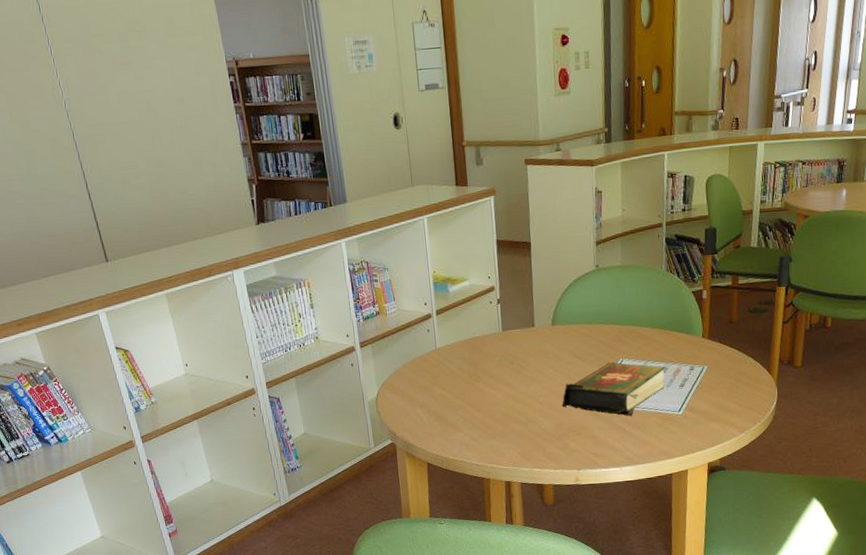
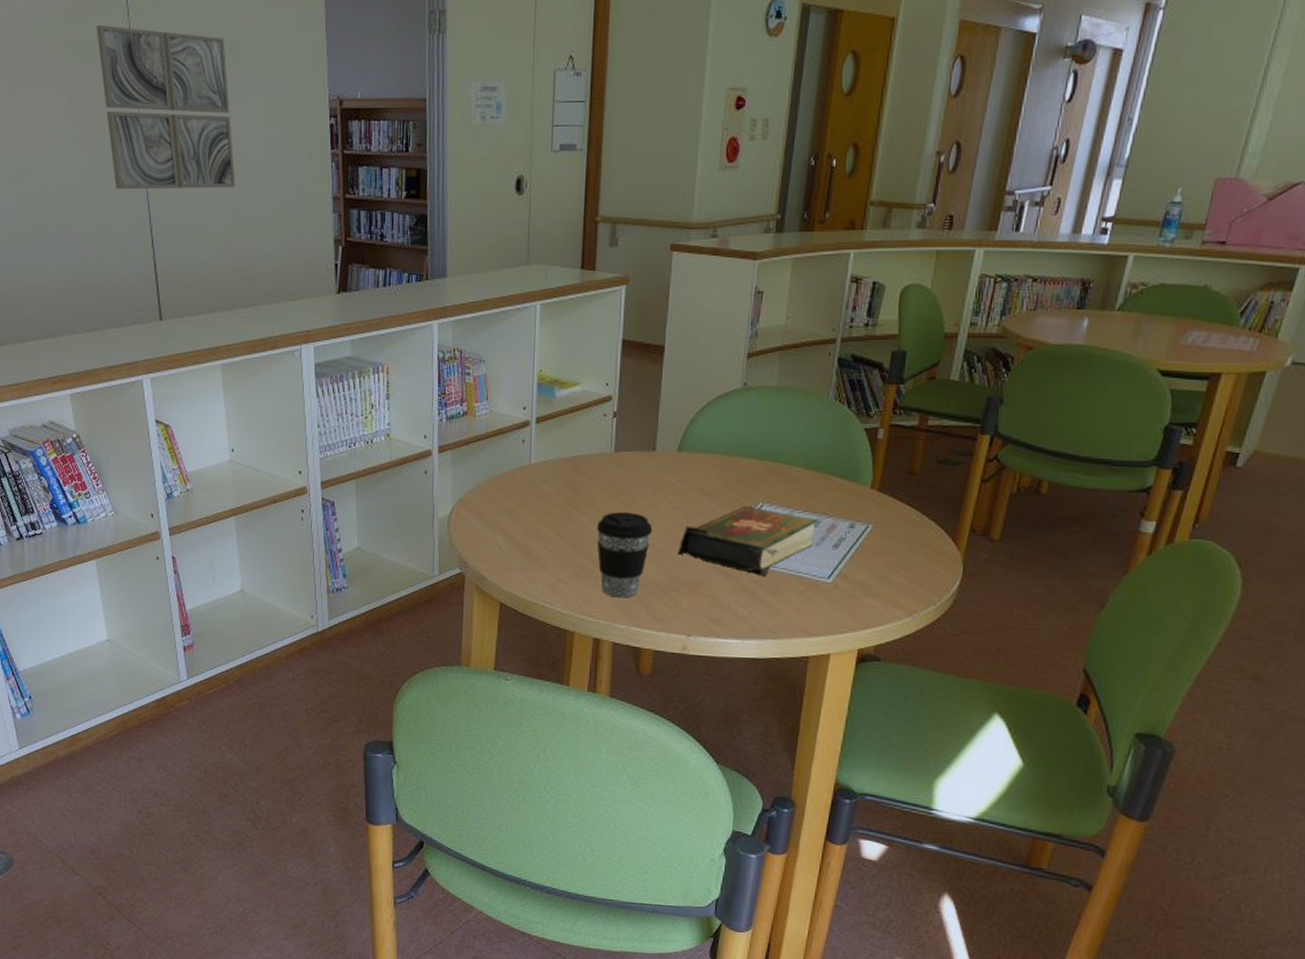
wall art: none [9,9,156,153] -> present [96,24,236,190]
coffee cup: none [496,378,541,447] -> present [596,512,653,598]

